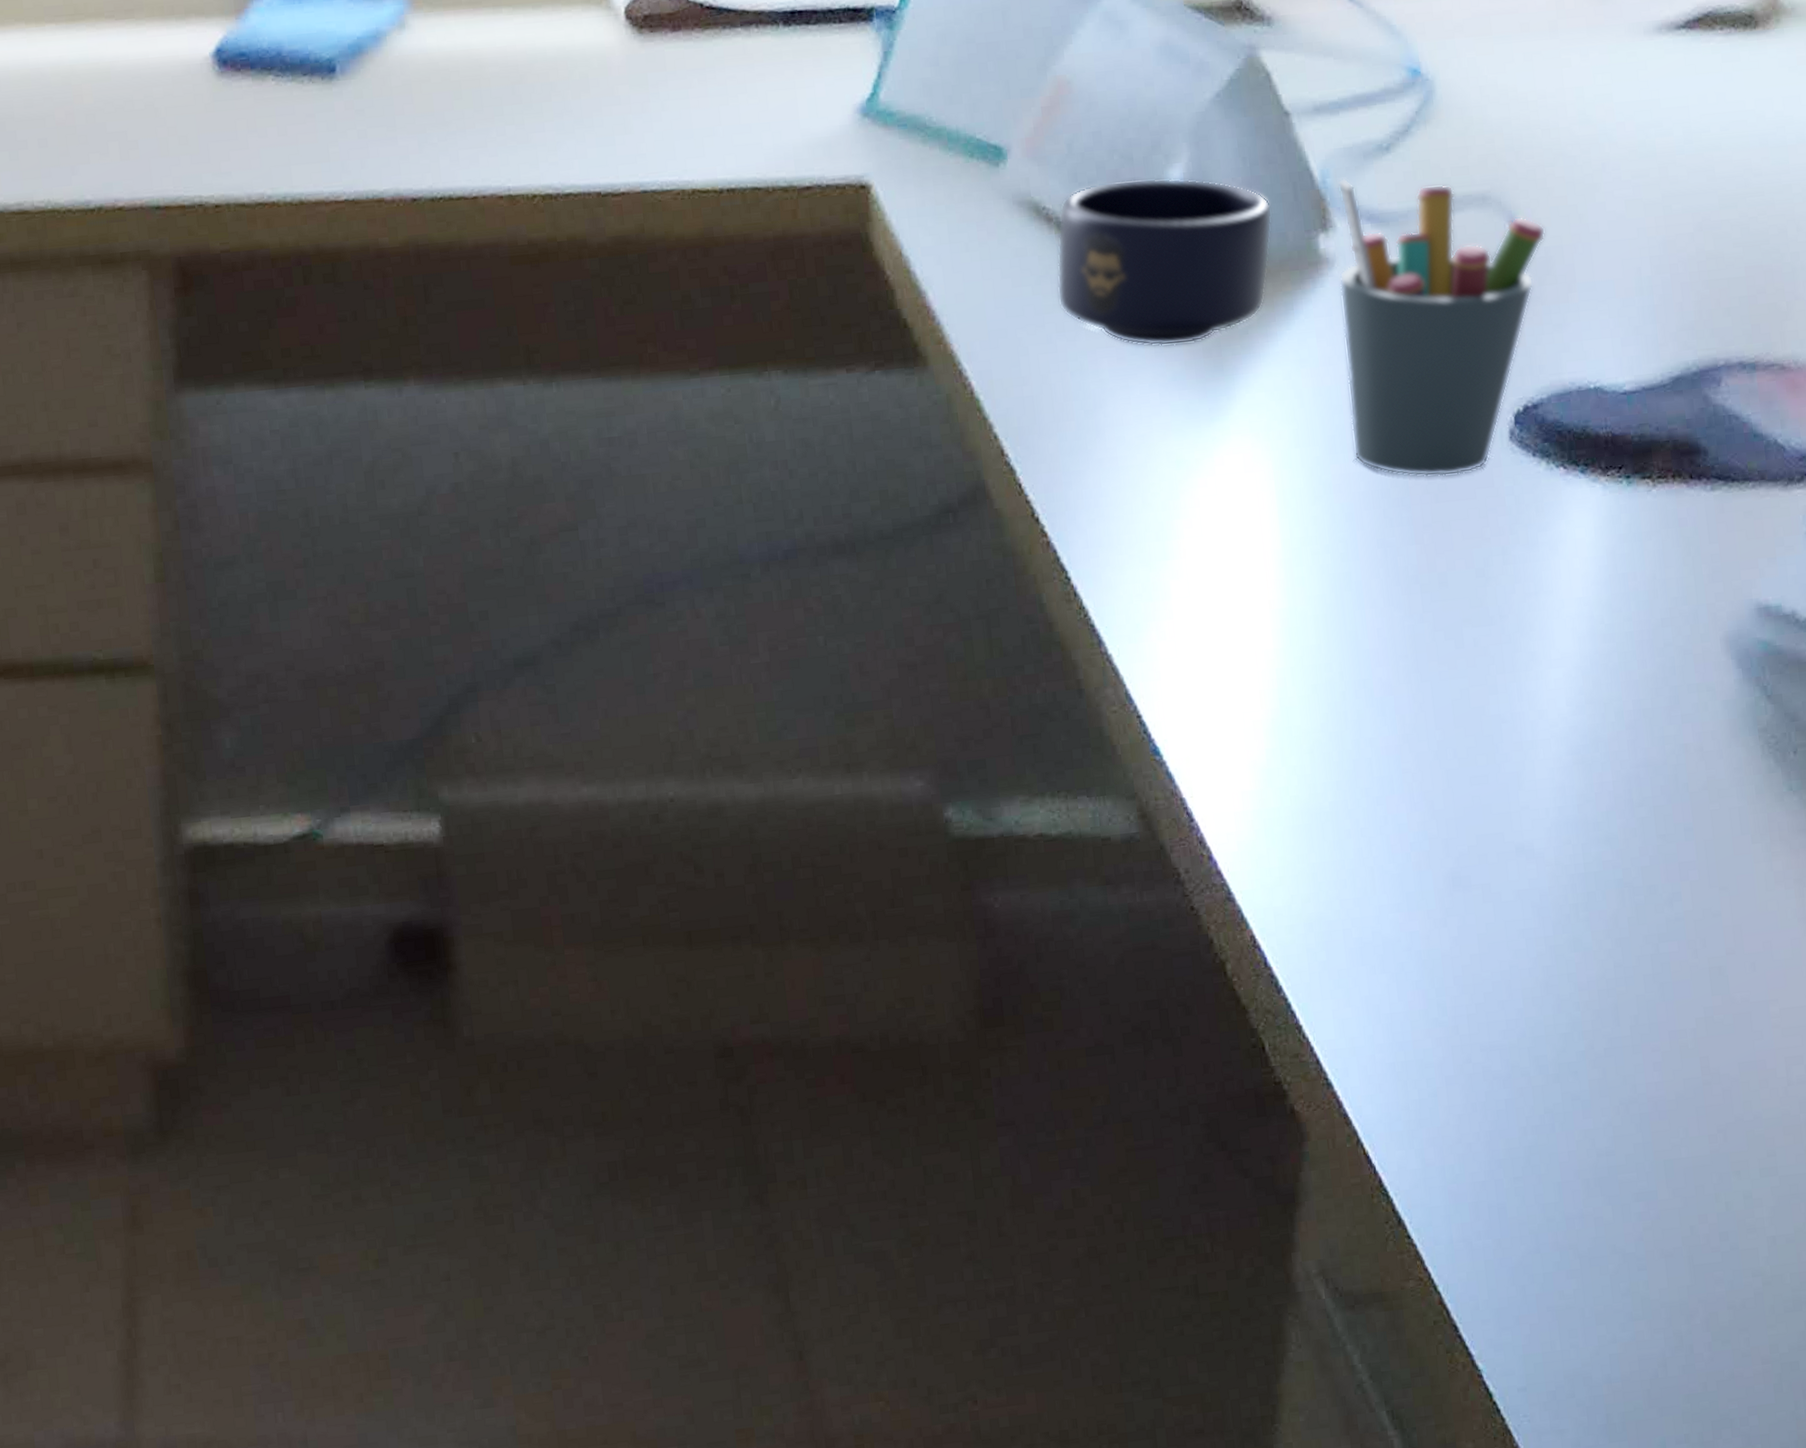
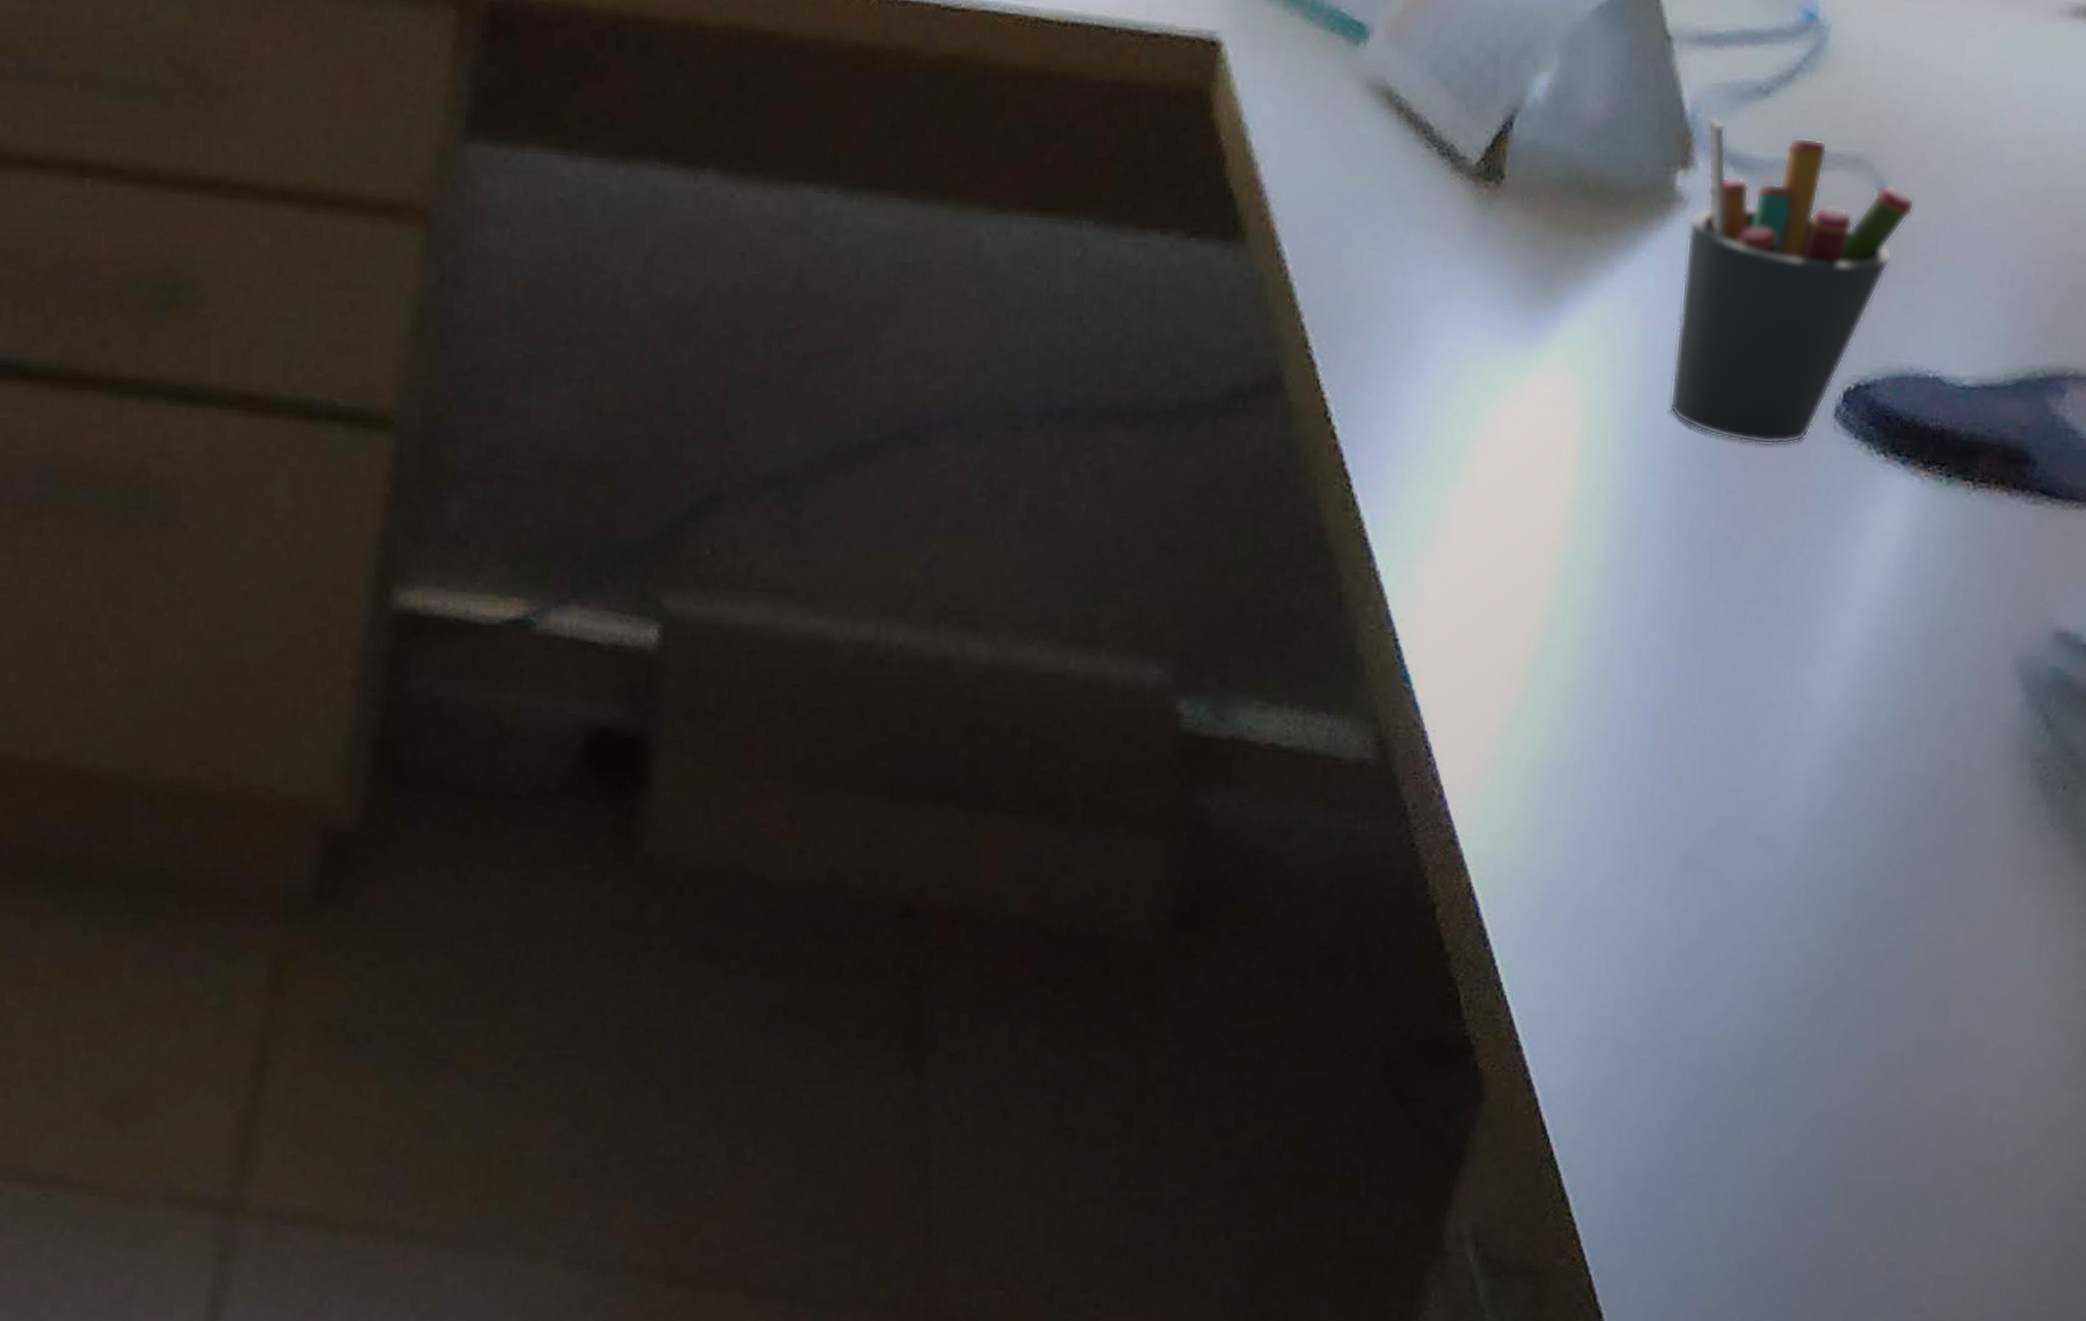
mug: present [1057,177,1273,347] -> none [1394,79,1635,263]

